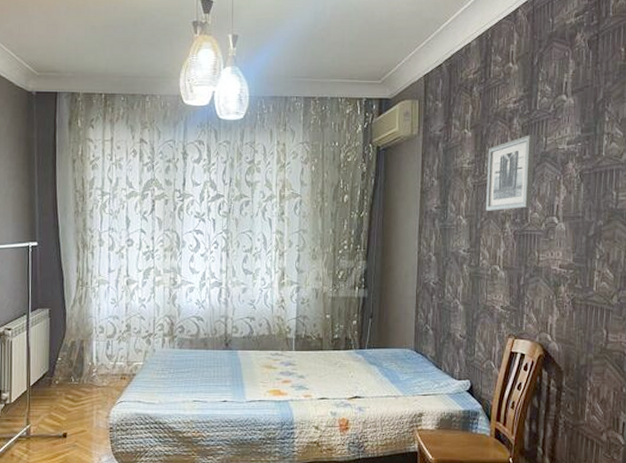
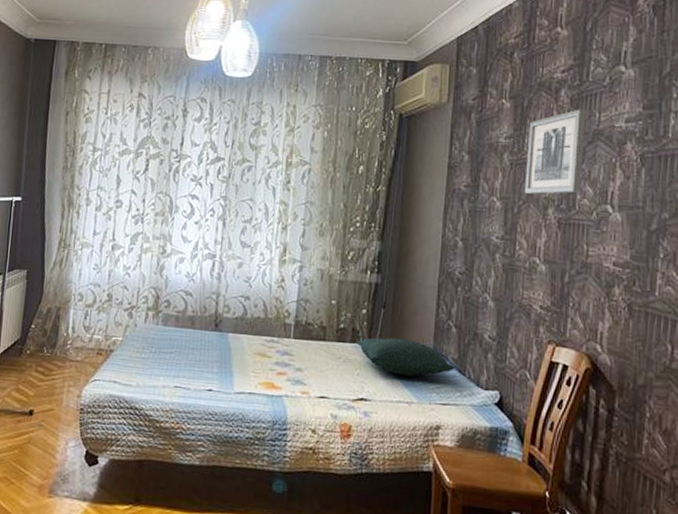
pillow: none [348,343,433,374] -> present [355,337,456,377]

